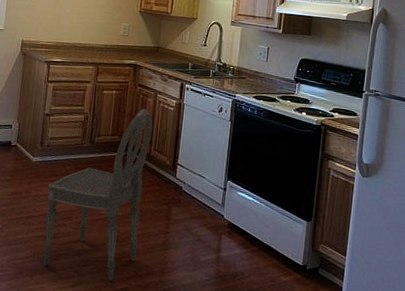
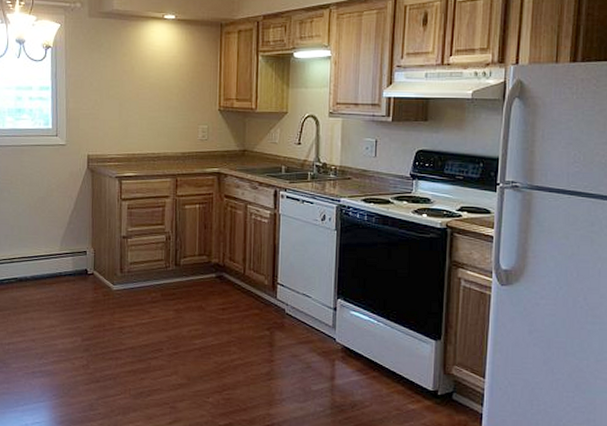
dining chair: present [43,109,153,281] -> none [133,223,246,416]

